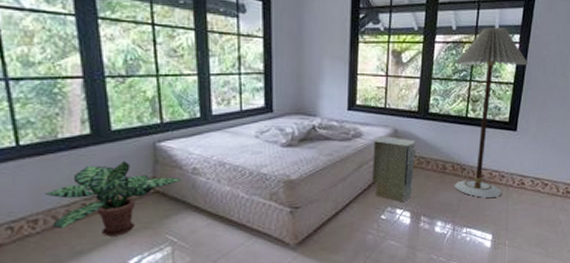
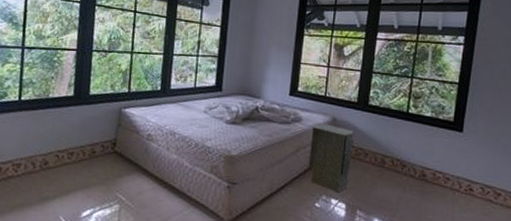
potted plant: present [44,161,183,236] -> none [29,122,139,188]
floor lamp: present [454,27,529,198] -> none [393,28,475,201]

